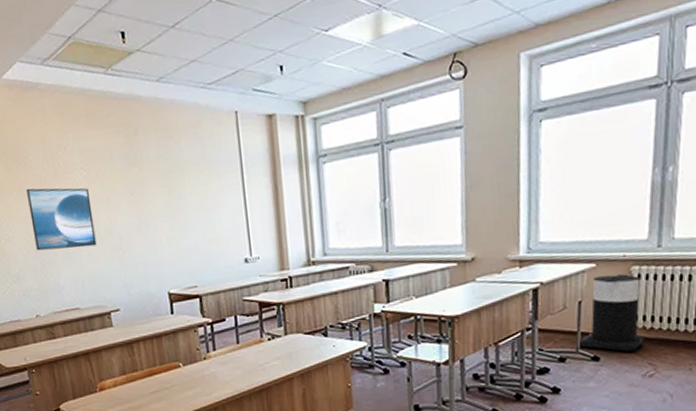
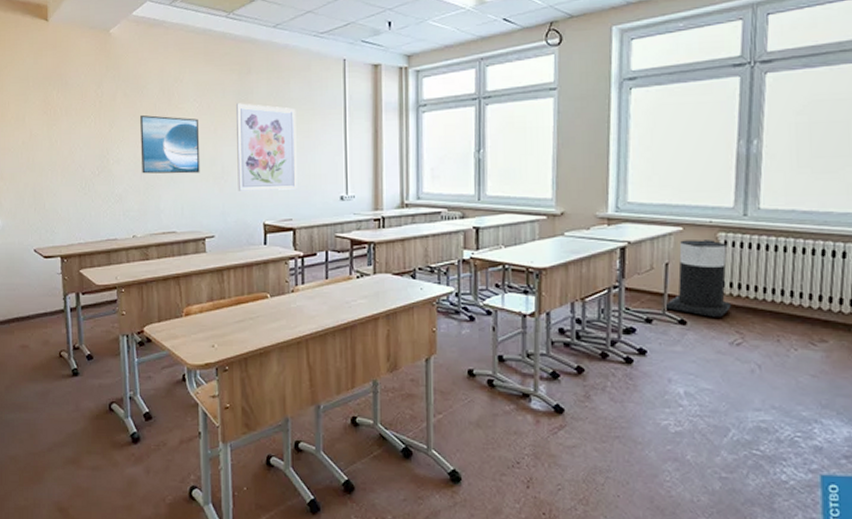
wall art: none [125,167,199,262] -> present [235,103,297,191]

